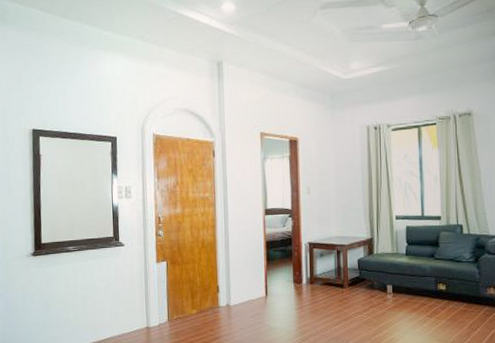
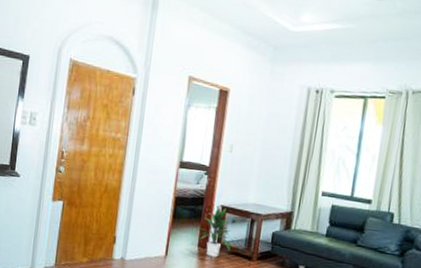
indoor plant: none [290,244,323,290] -> present [197,208,232,258]

